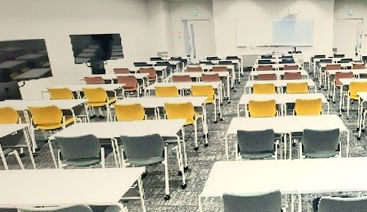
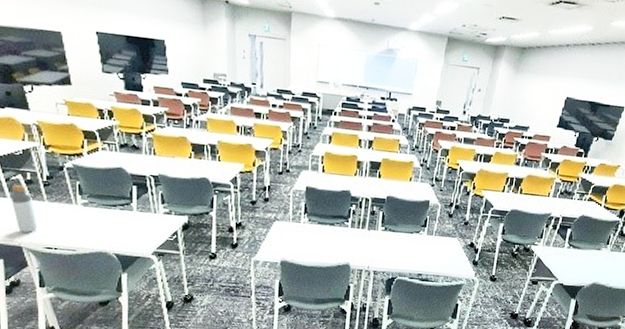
bottle: none [8,158,29,196] -> present [10,184,38,233]

